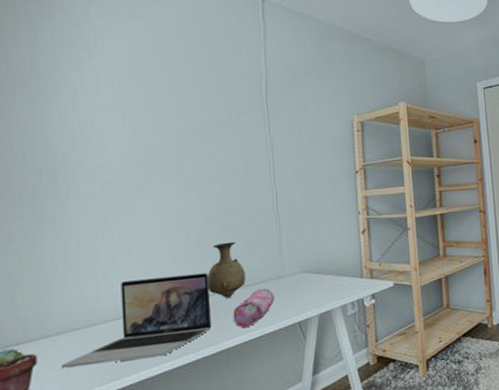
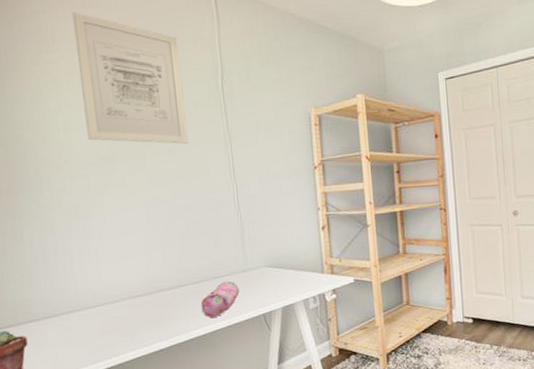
laptop: present [62,273,212,368] -> none [49,265,182,350]
wall art: none [117,22,229,150] -> present [72,12,188,144]
vase: present [207,241,246,298] -> none [175,235,212,289]

